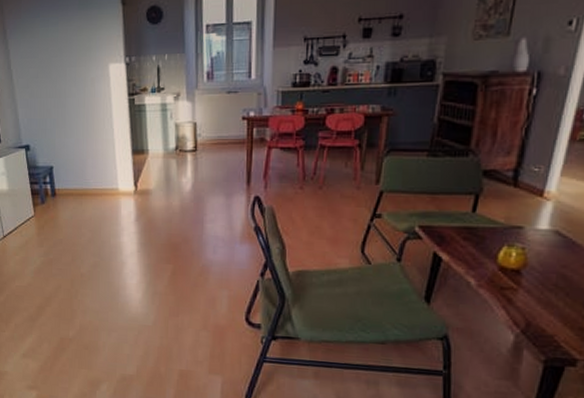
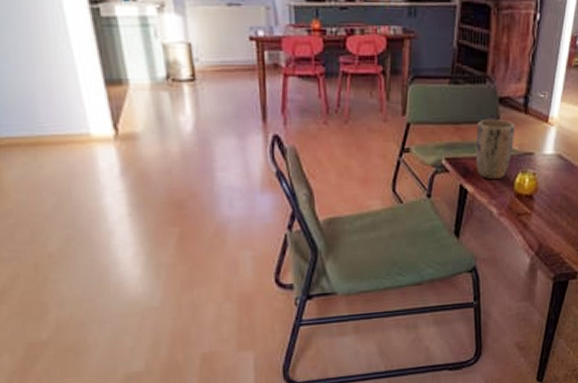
plant pot: none [452,190,502,250] -> present [475,118,516,179]

